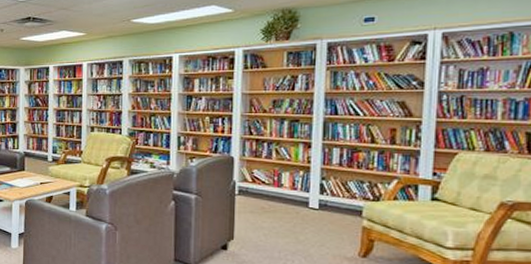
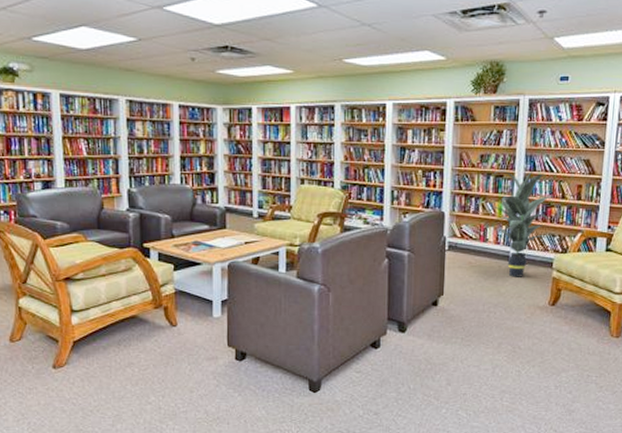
indoor plant: none [288,109,370,225] -> present [492,165,561,277]

